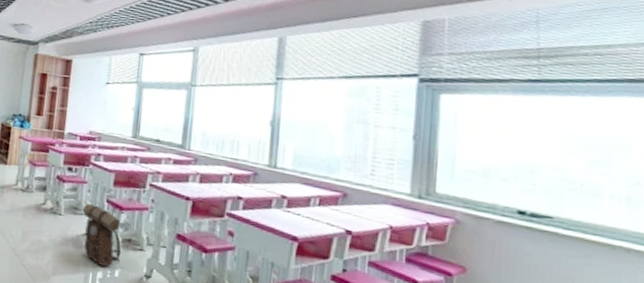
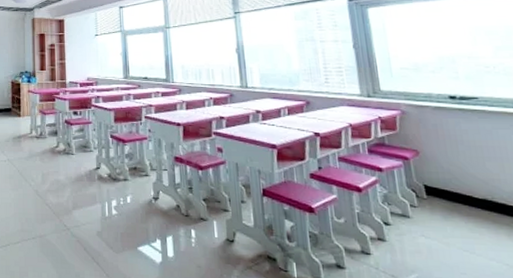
backpack: present [82,204,121,267] -> none [91,141,131,195]

